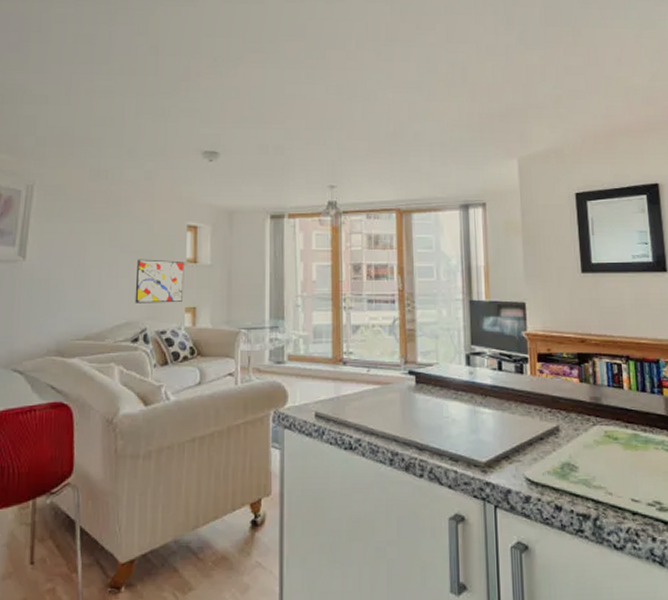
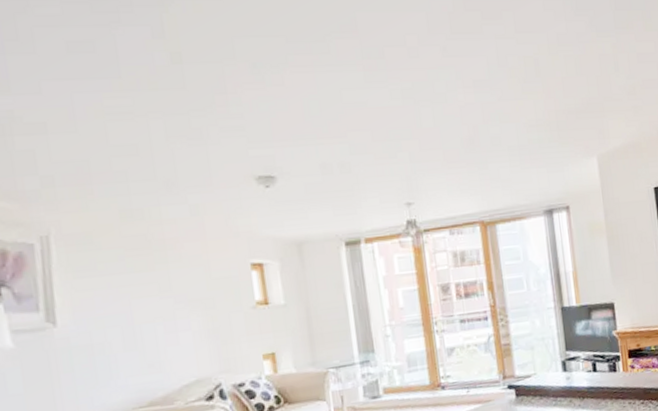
wall art: present [135,259,185,303] -> none [197,304,258,358]

